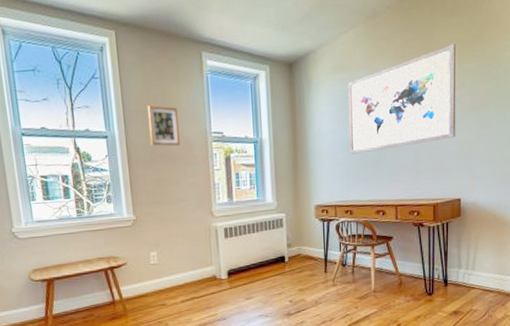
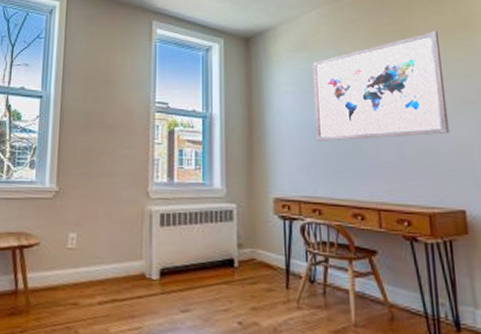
picture frame: present [147,105,181,147] -> none [87,68,121,113]

